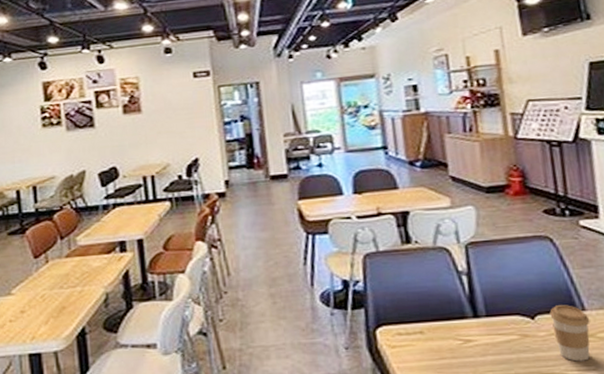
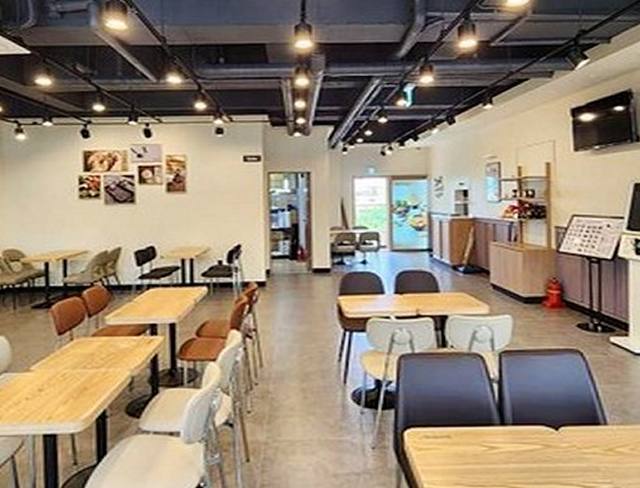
coffee cup: present [549,305,590,362] -> none [573,418,611,474]

